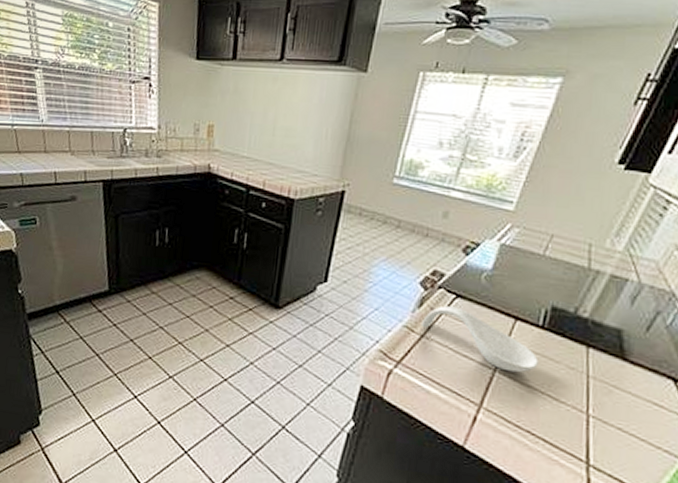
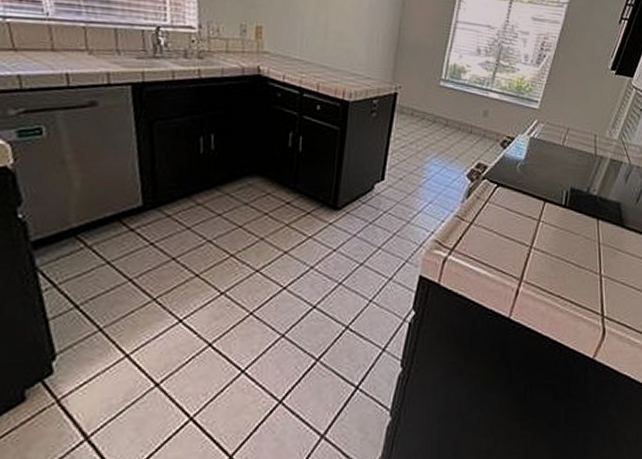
spoon rest: present [420,305,539,373] -> none [469,194,563,247]

